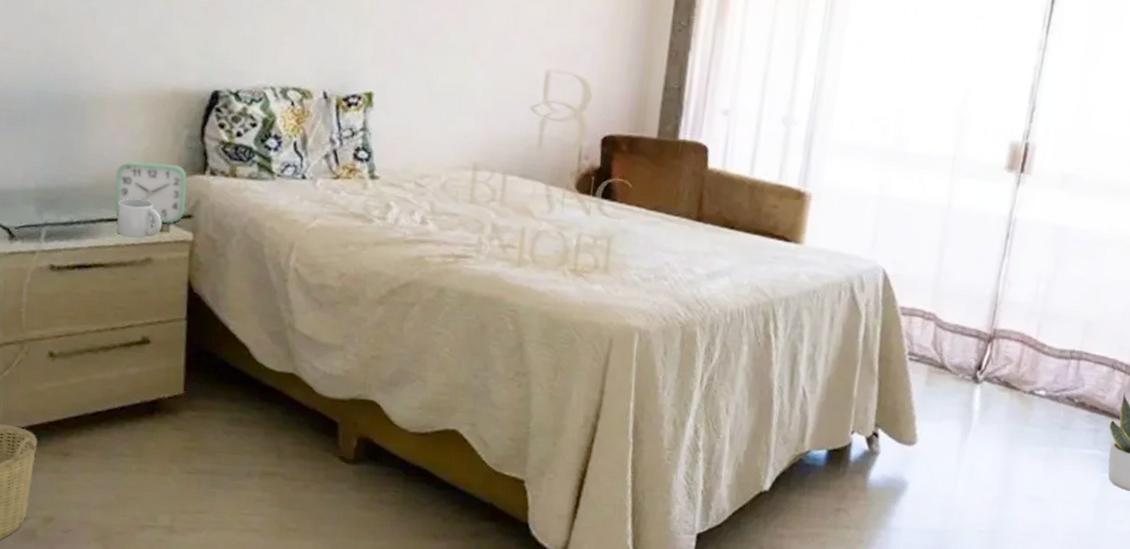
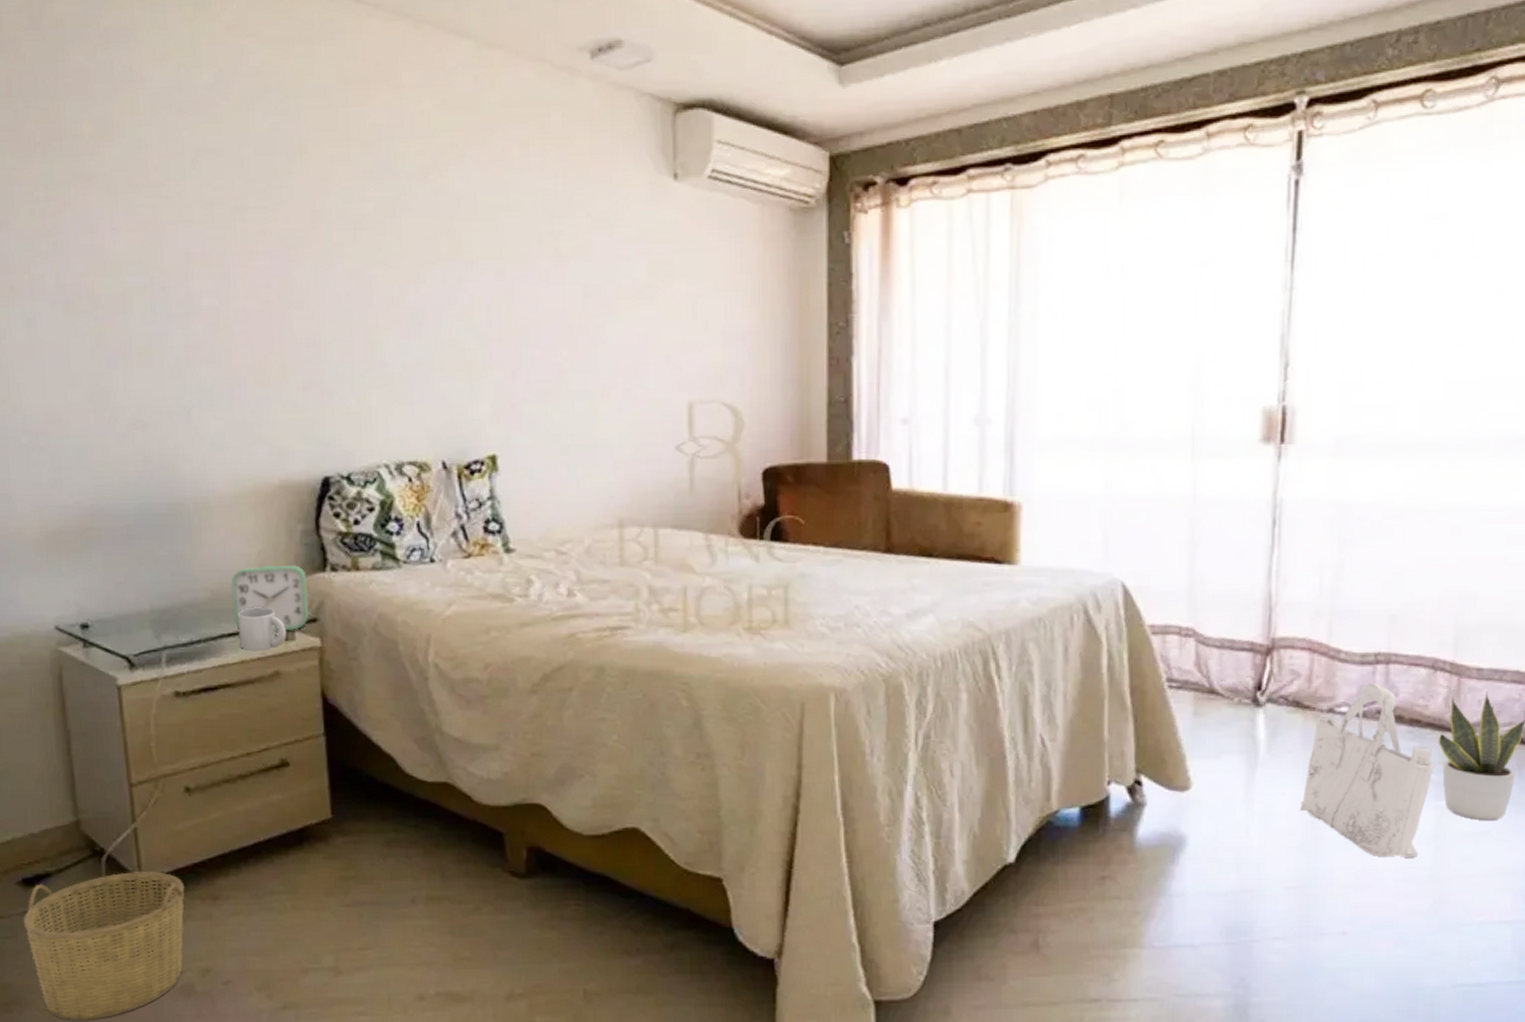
handbag: none [998,374,1104,517] -> present [1300,684,1434,858]

